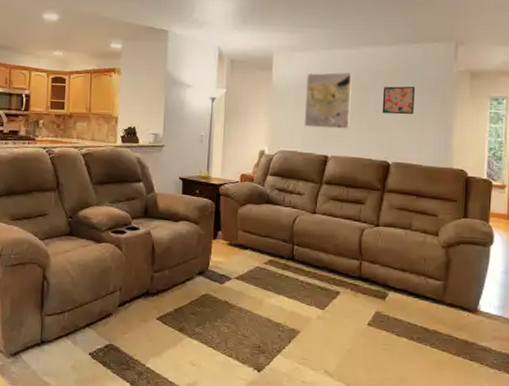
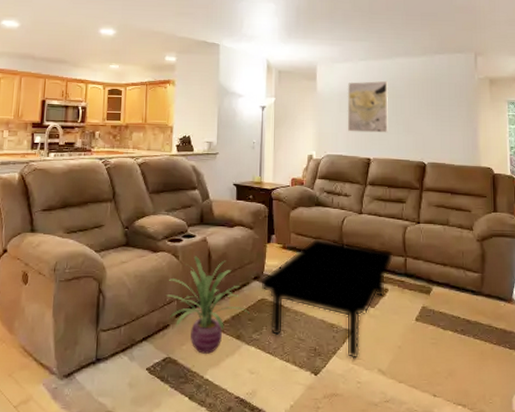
decorative plant: none [109,248,193,344] -> present [166,256,250,354]
coffee table: none [204,236,348,359] -> present [260,238,394,359]
wall art: present [382,86,415,115] -> none [415,93,443,119]

